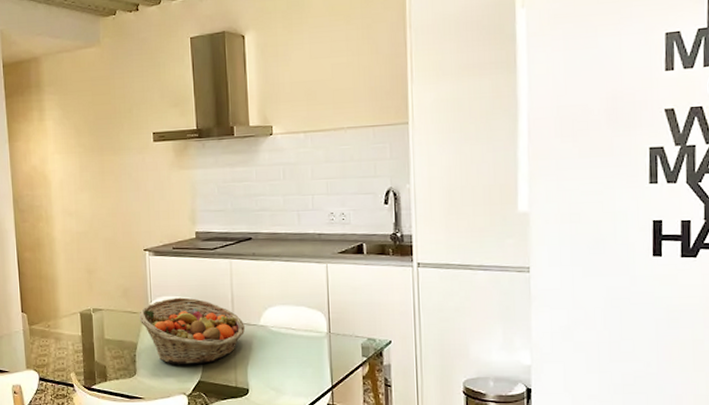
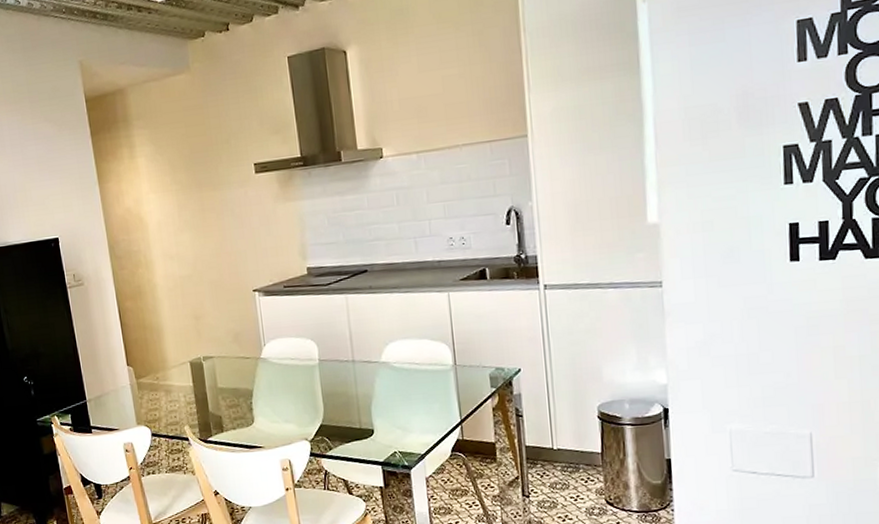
fruit basket: present [139,297,246,365] -> none [252,338,367,409]

